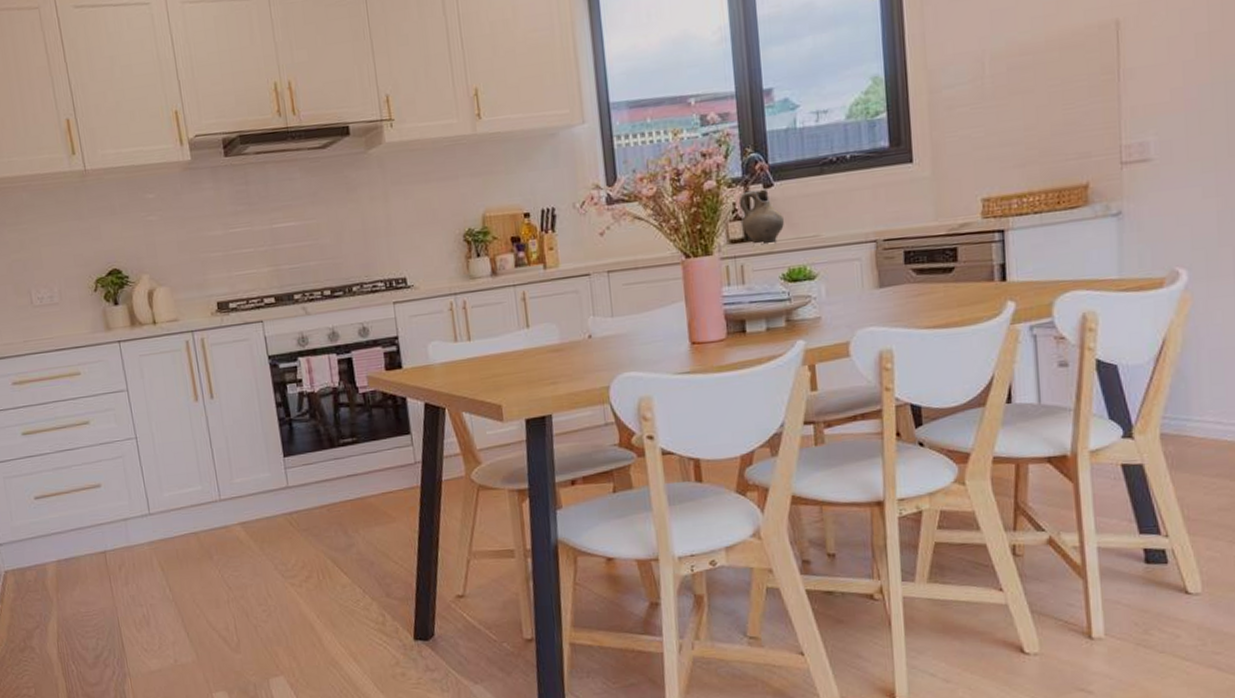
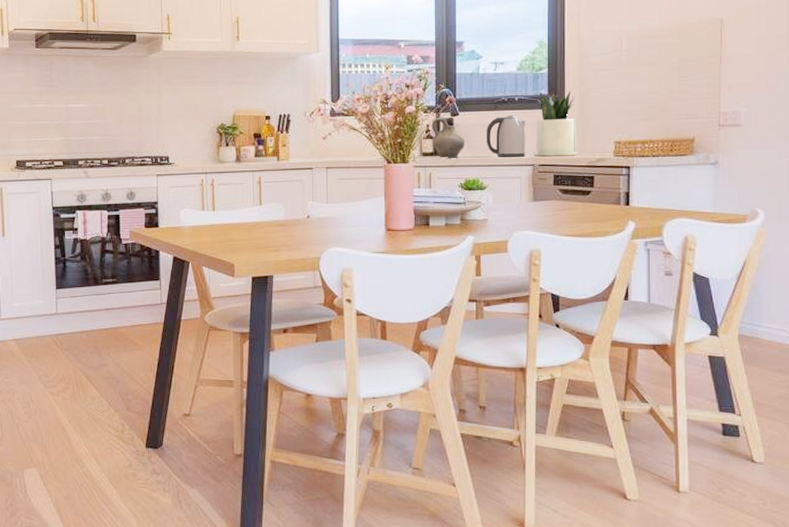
kettle: none [811,178,866,237] -> present [487,115,526,158]
planter: none [875,138,935,230] -> present [533,91,579,158]

